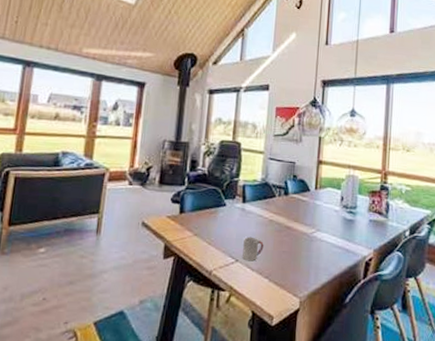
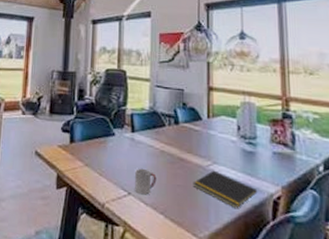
notepad: none [297,237,354,271] -> present [193,170,258,209]

